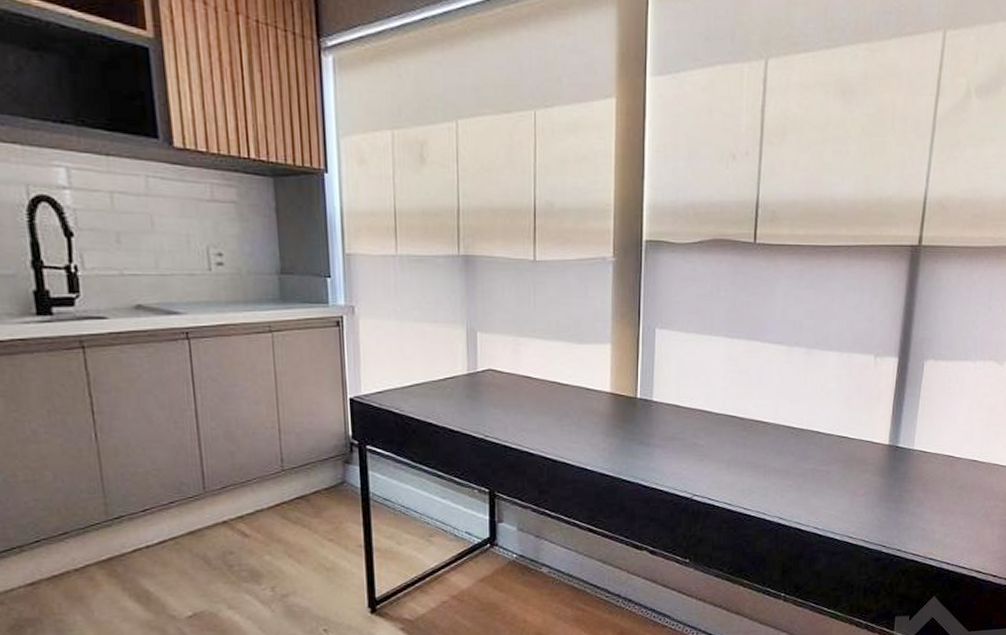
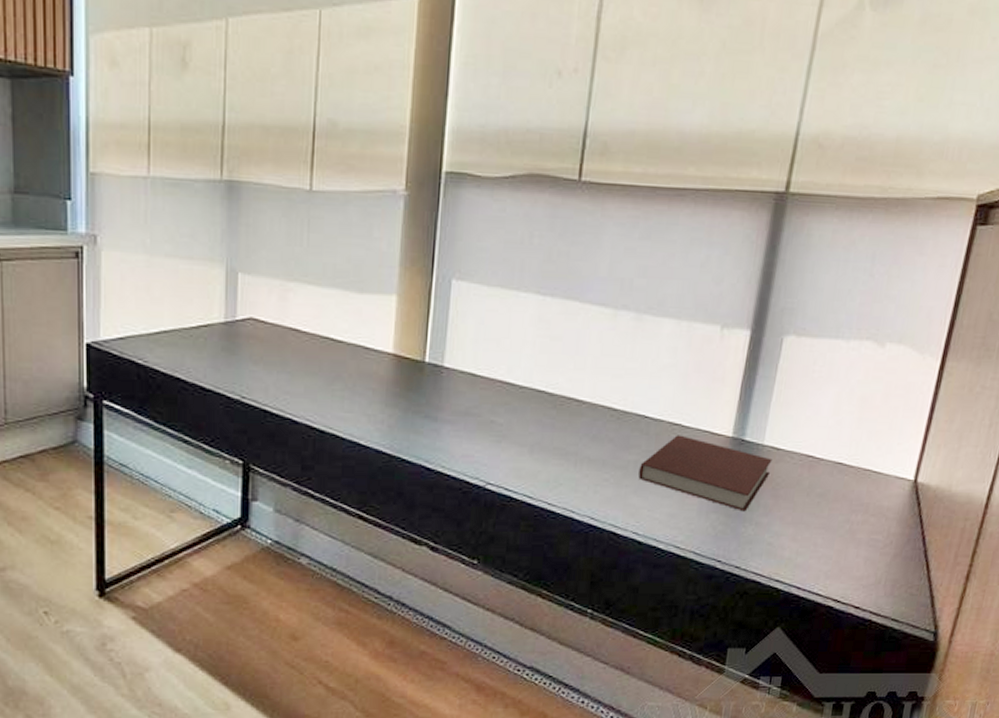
notebook: none [816,445,921,505] -> present [638,435,773,512]

